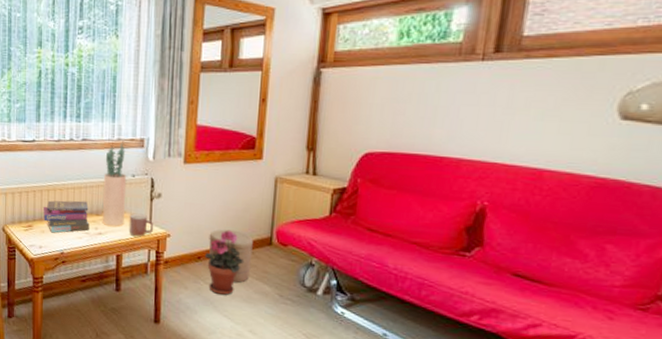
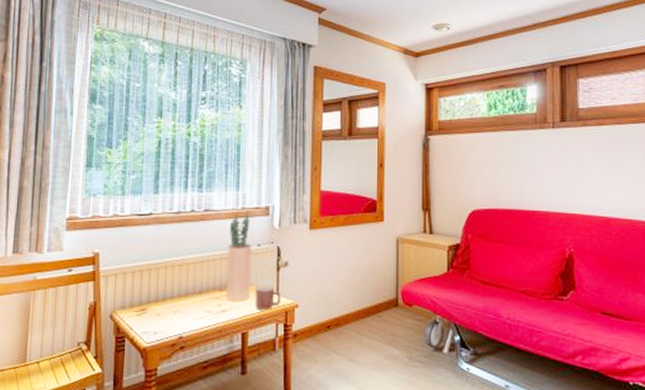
books: present [42,200,89,233] -> none [159,276,212,315]
potted plant: present [205,230,243,295] -> none [335,294,372,364]
basket: present [209,229,253,283] -> none [337,294,380,349]

